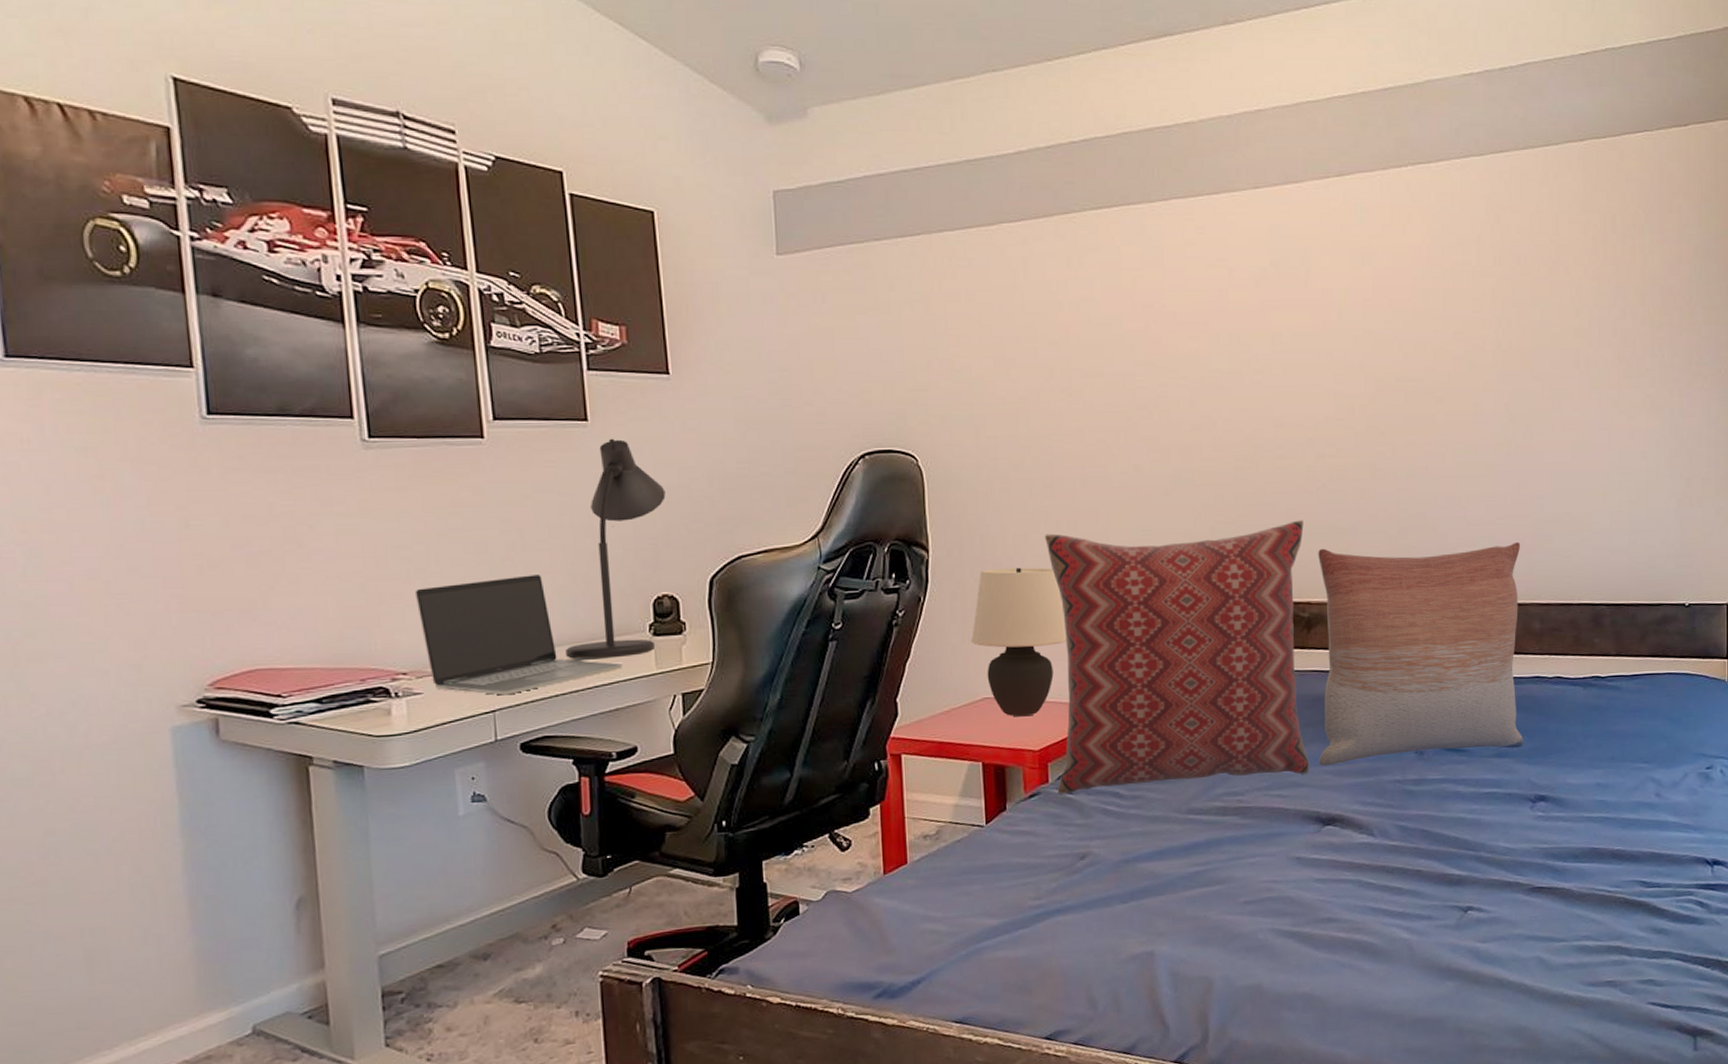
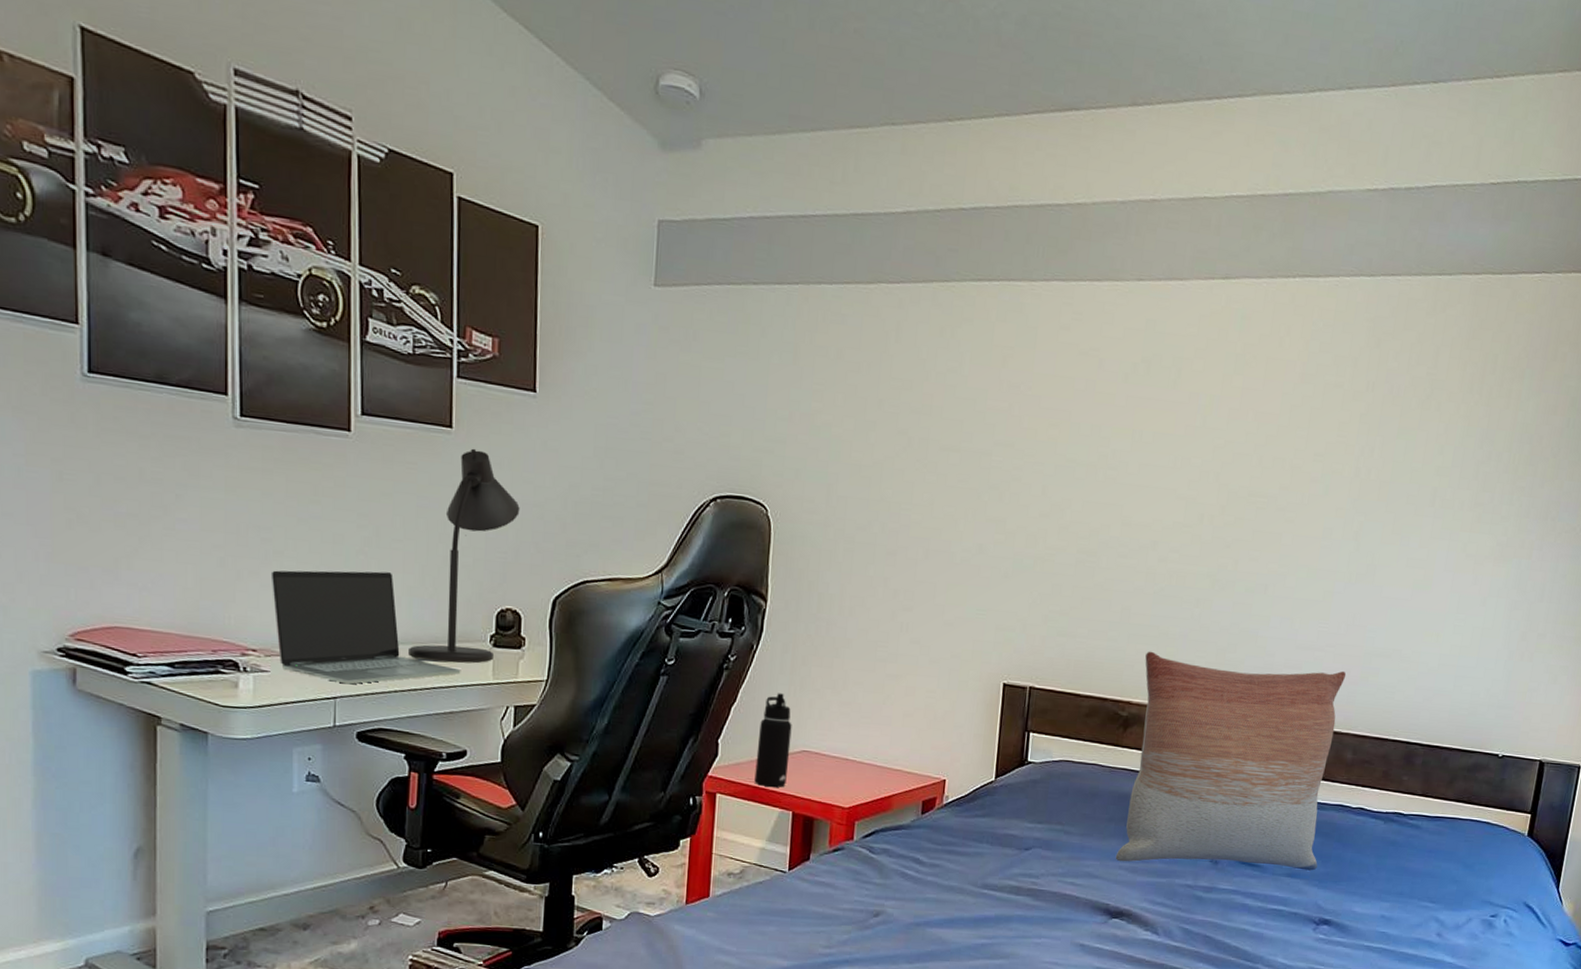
water bottle: none [937,642,972,740] -> present [754,693,792,787]
table lamp: present [970,567,1067,717] -> none [796,626,891,774]
pillow: present [1045,520,1310,794] -> none [860,600,1136,867]

